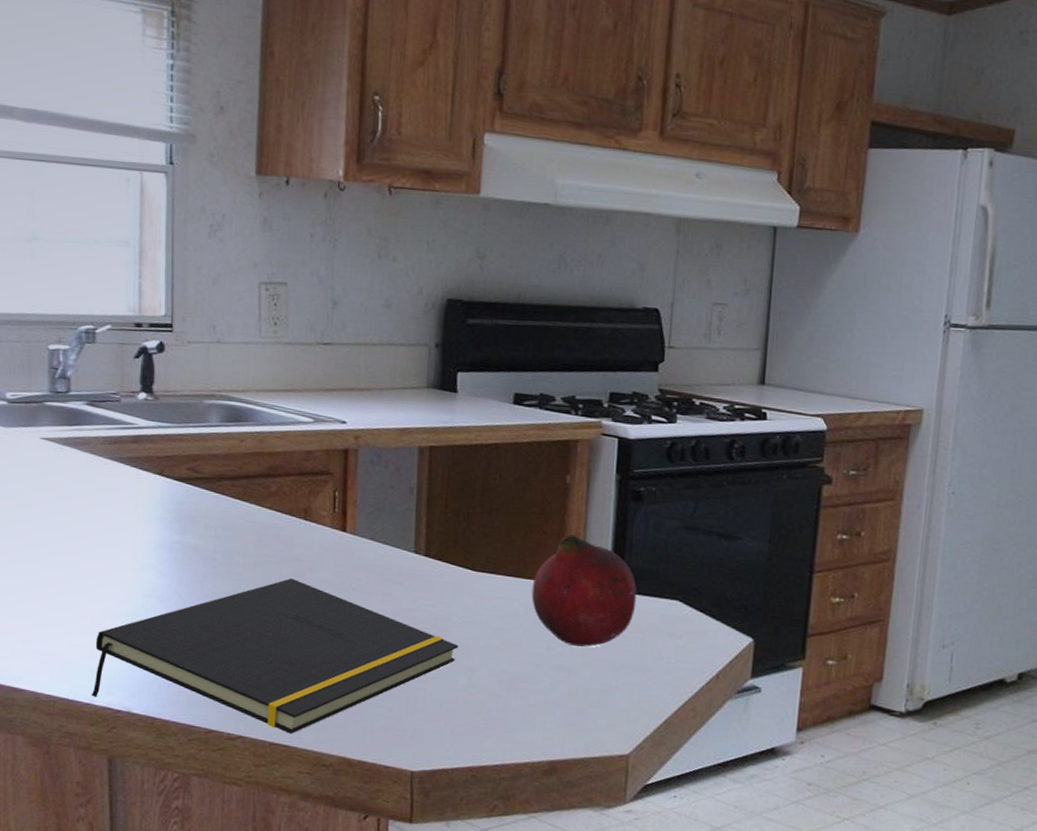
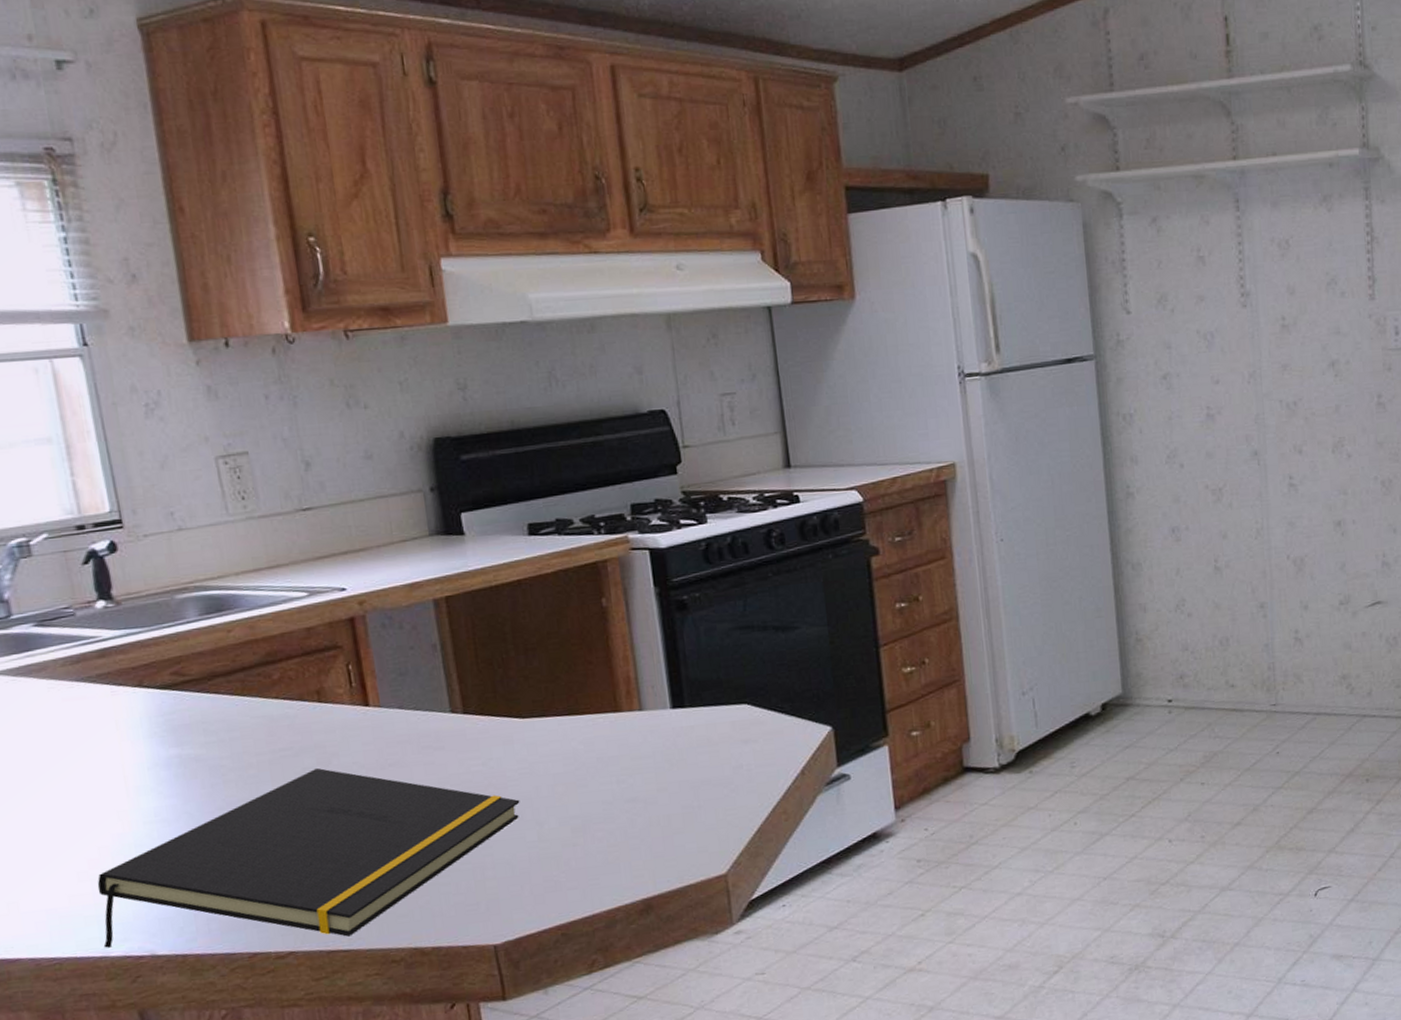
fruit: present [531,535,637,647] -> none [587,659,703,775]

